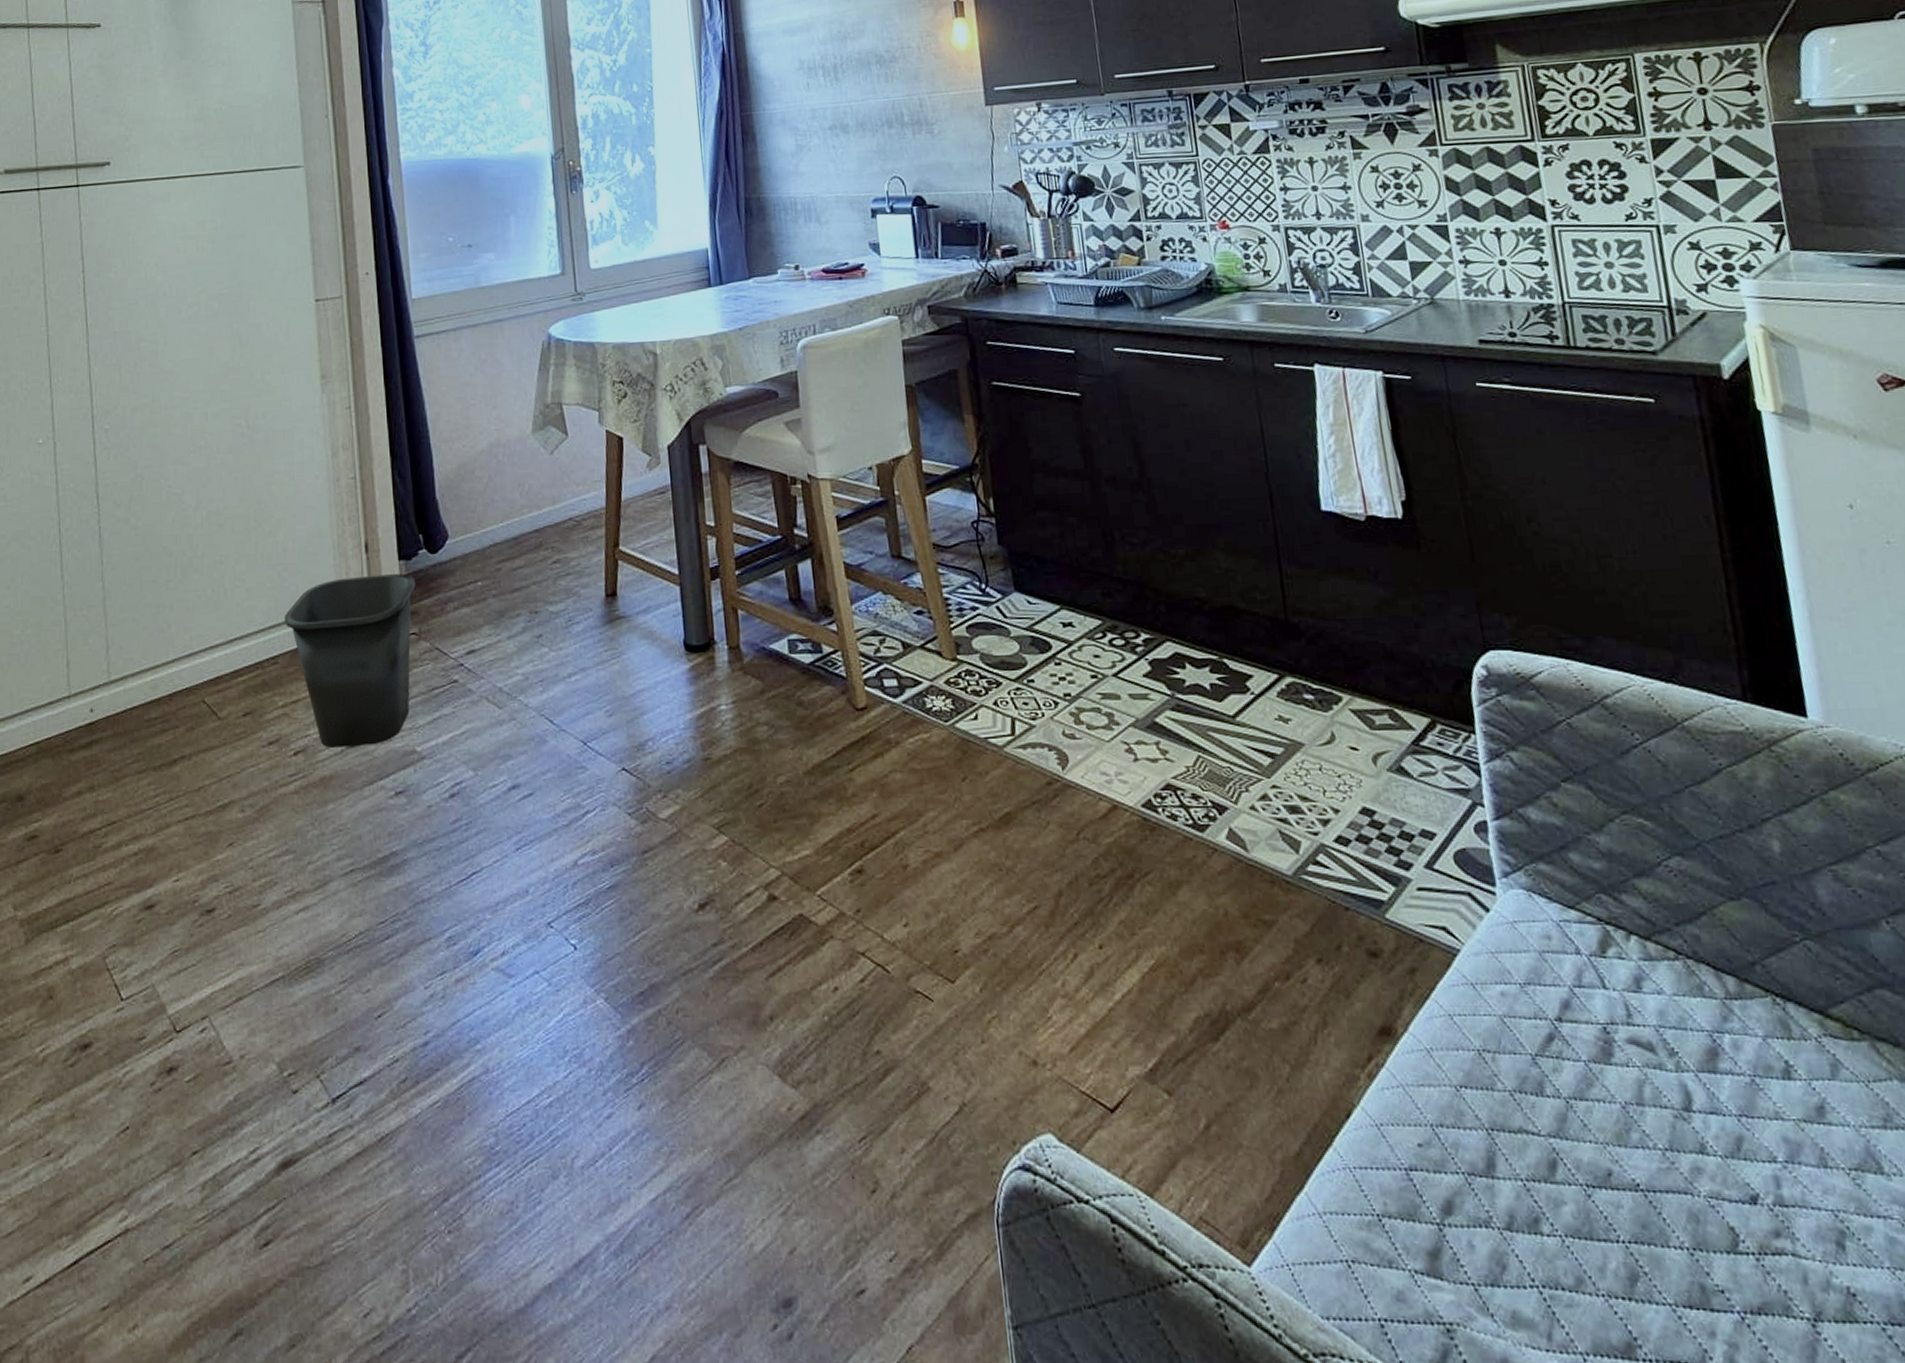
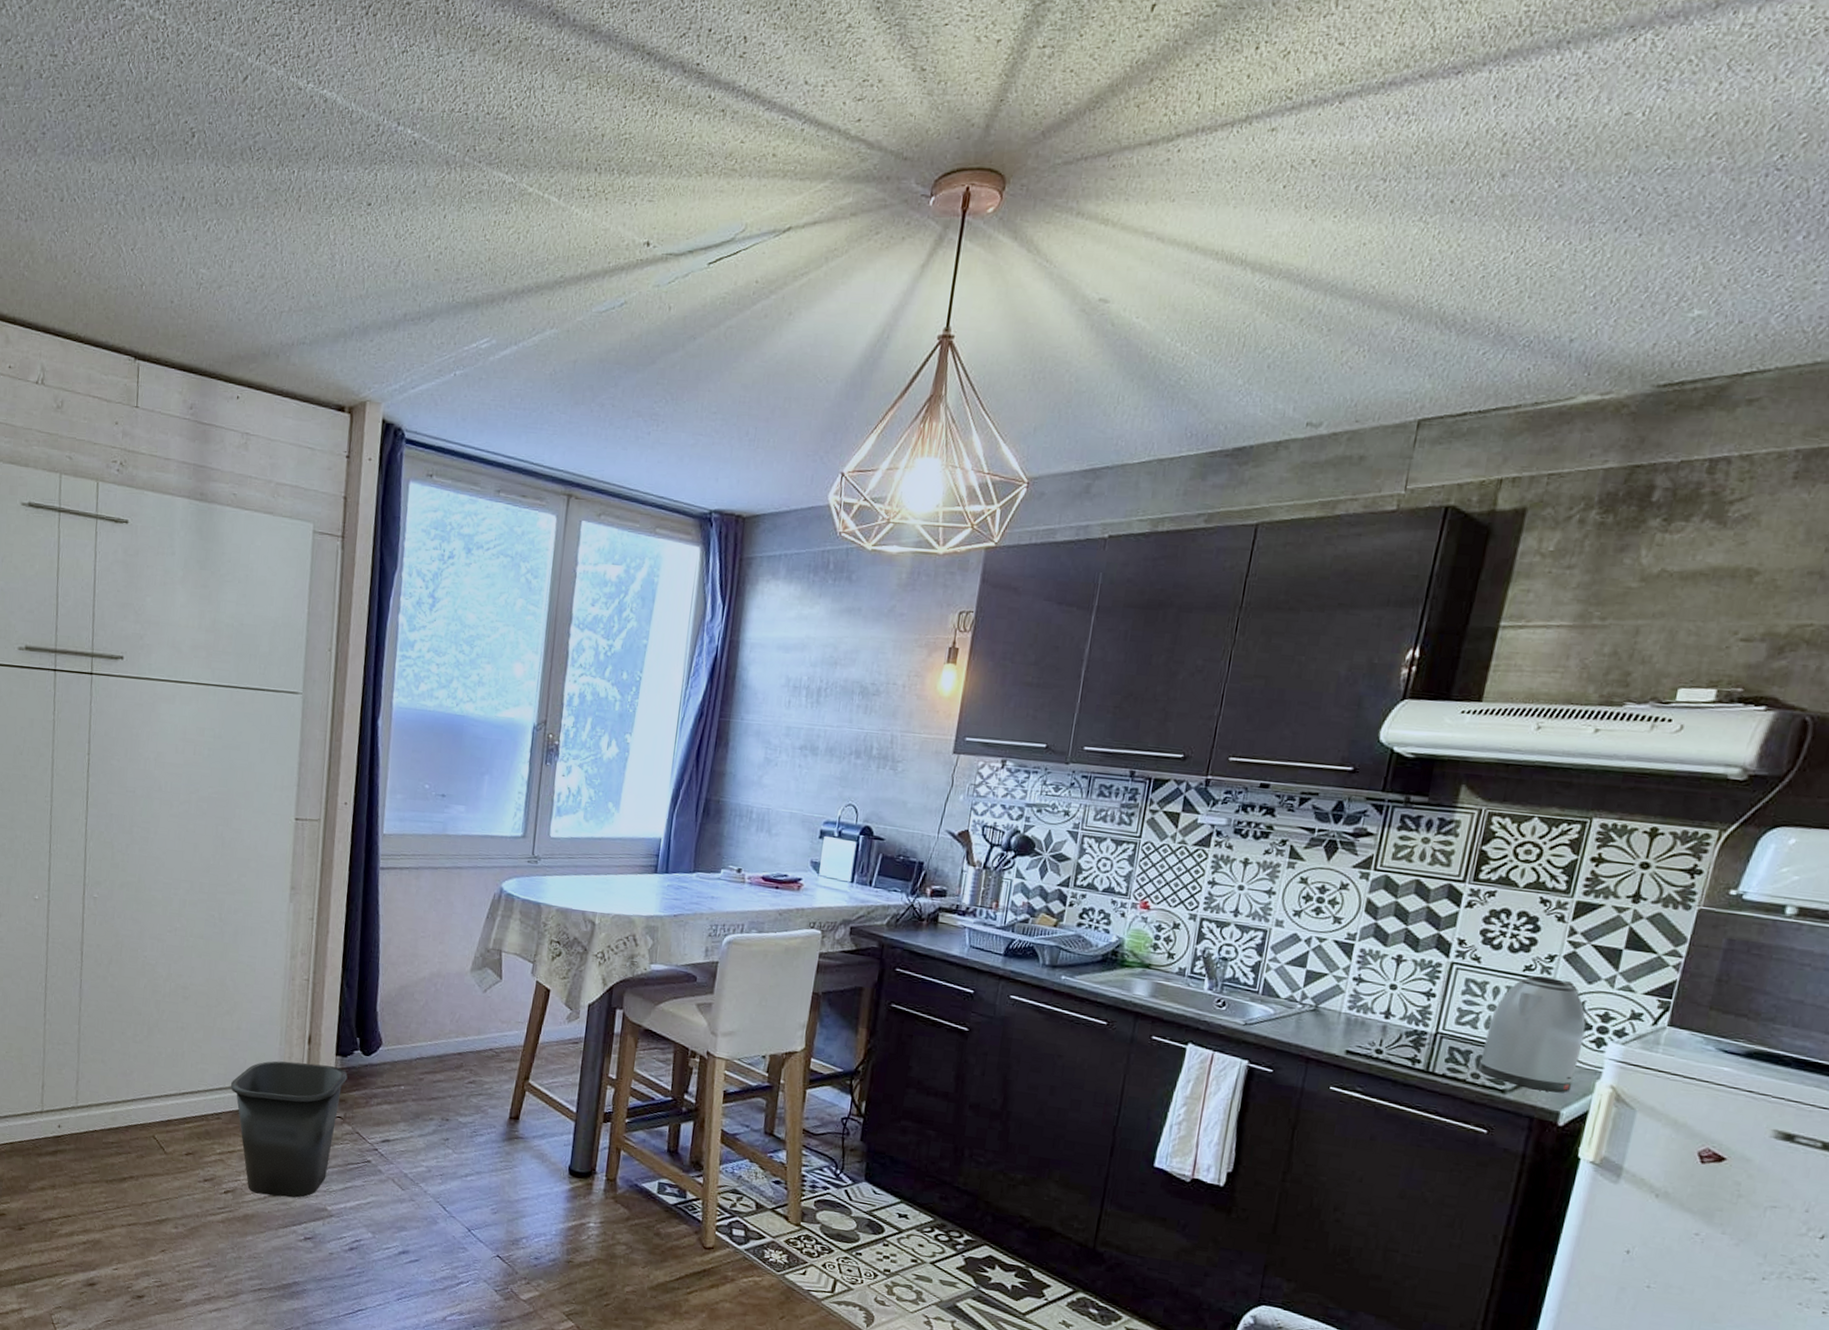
kettle: none [1612,221,1722,345] -> present [1479,975,1586,1093]

